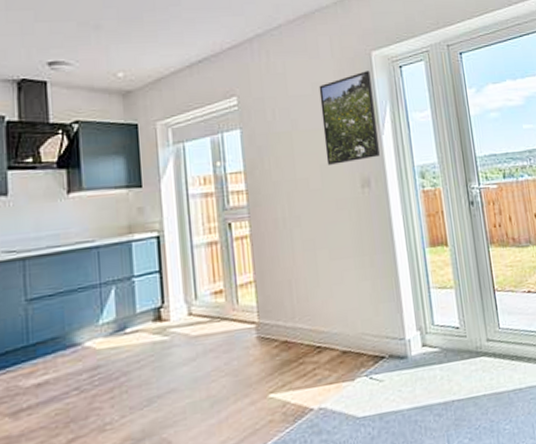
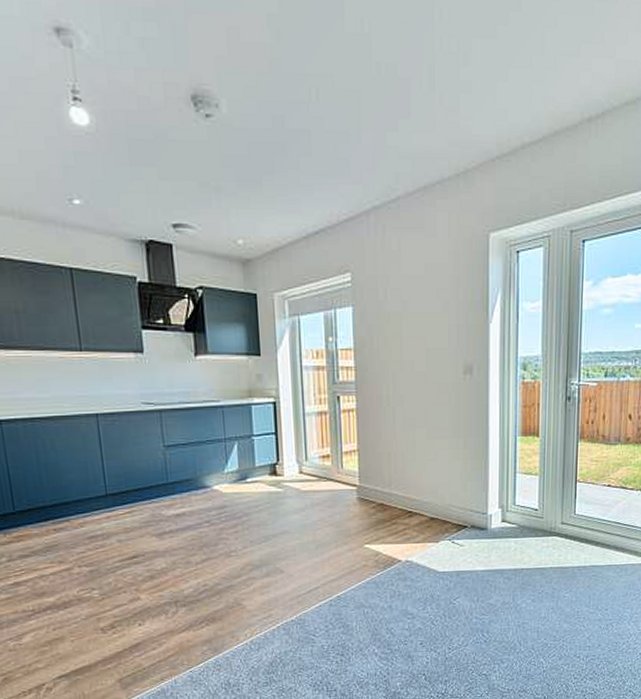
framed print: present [319,70,380,165] -> none [432,254,486,349]

